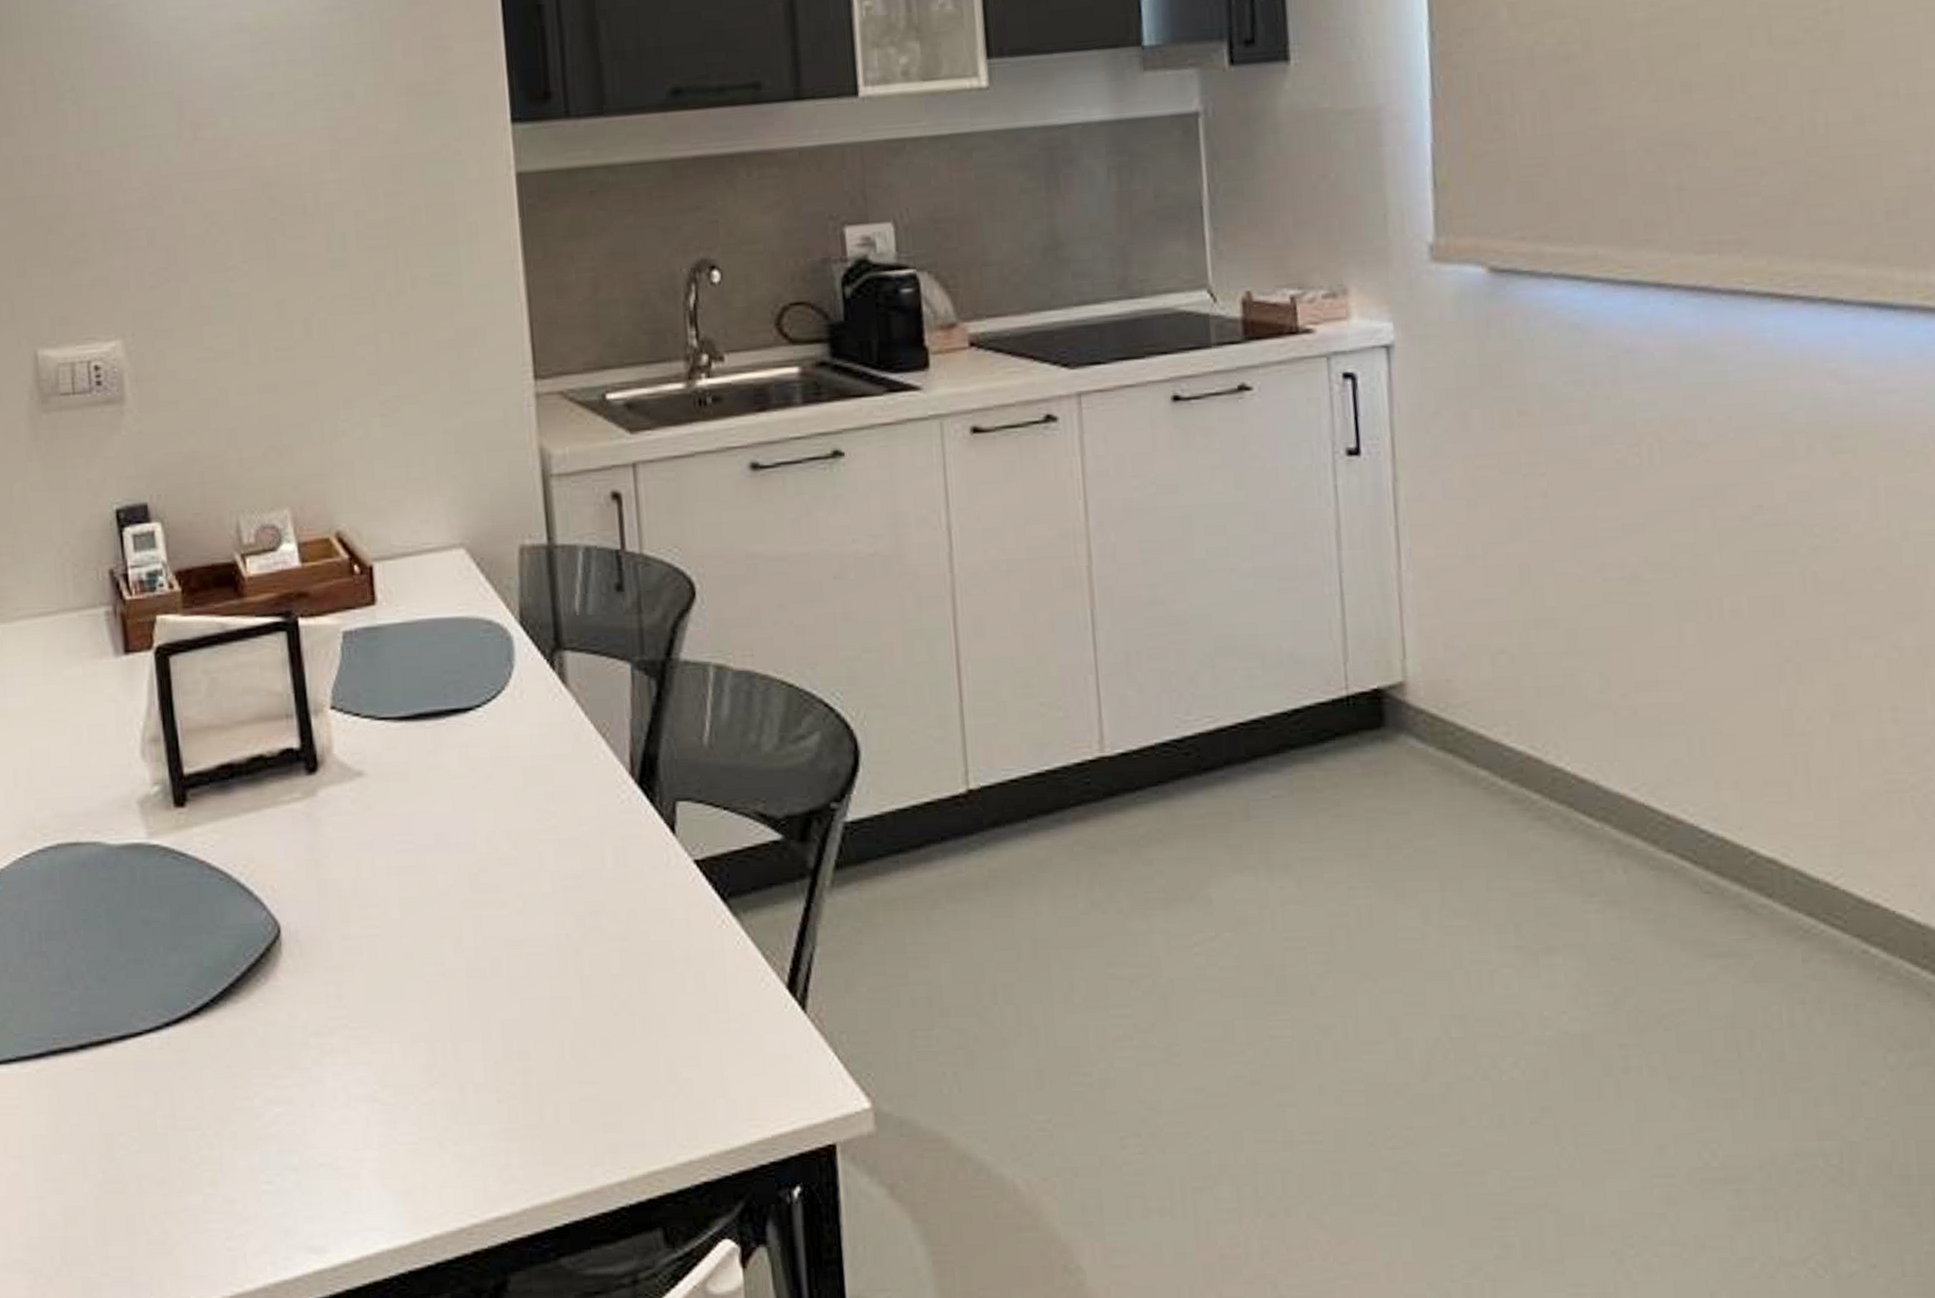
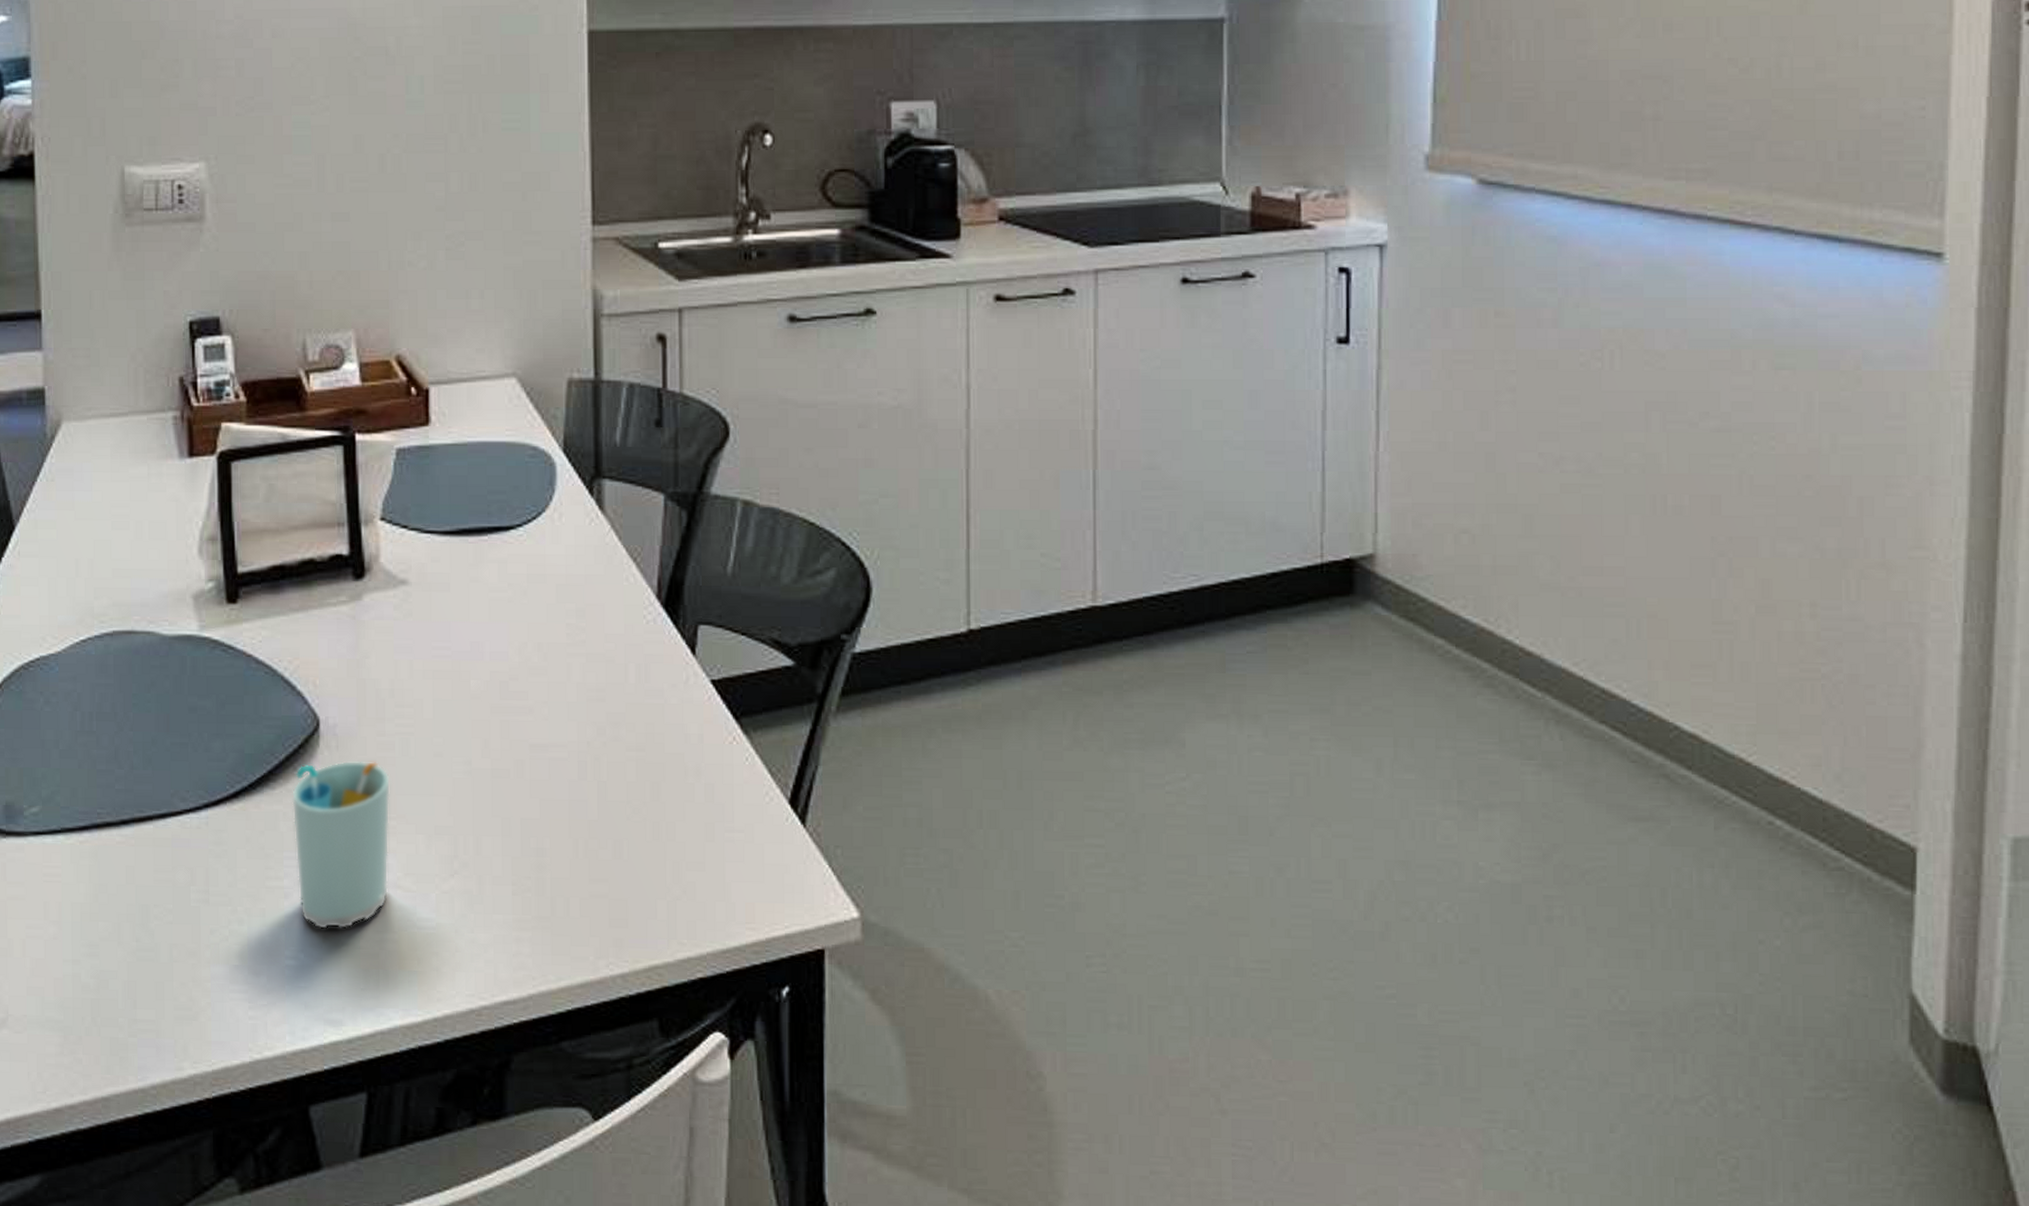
cup: none [256,967,365,1150] -> present [292,760,390,930]

